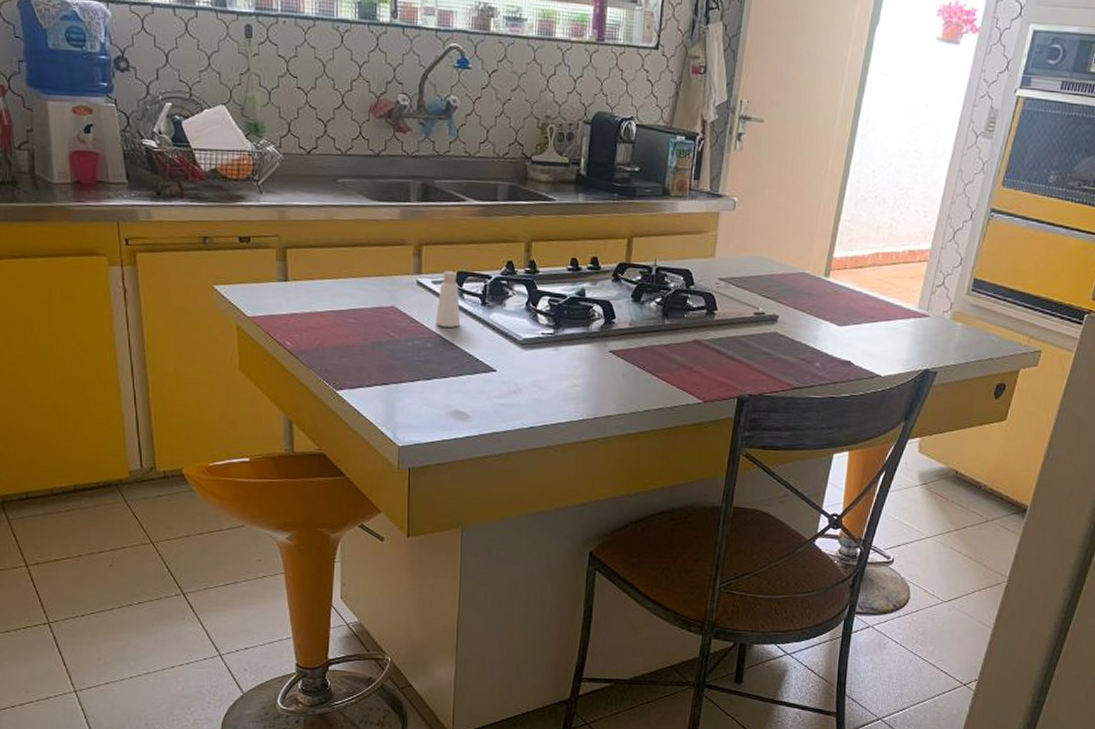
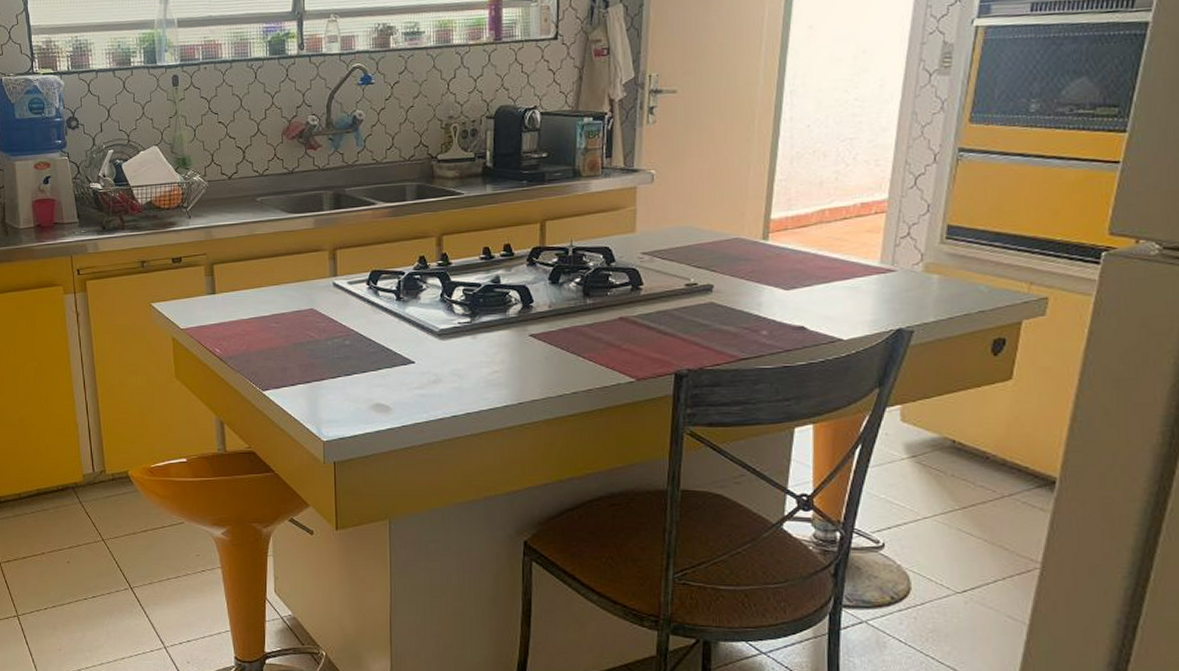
pepper shaker: present [435,271,461,327] -> none [352,271,377,324]

